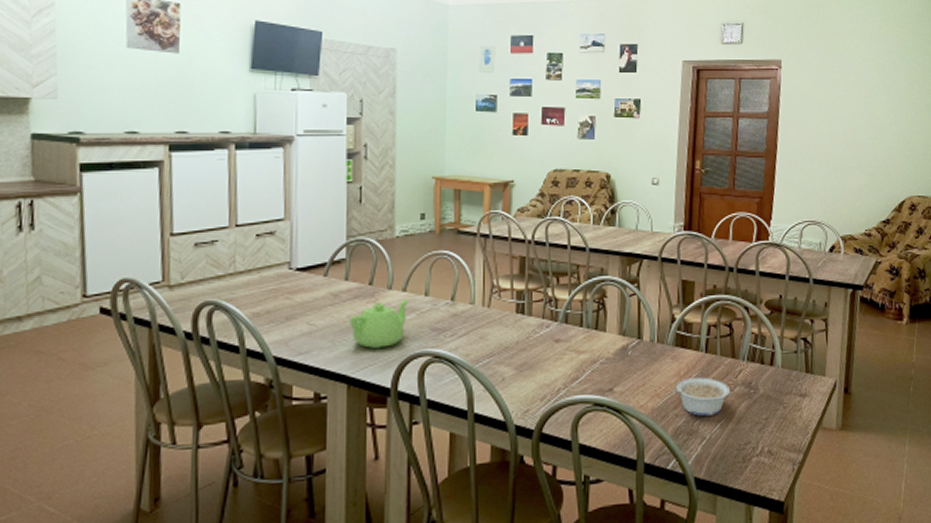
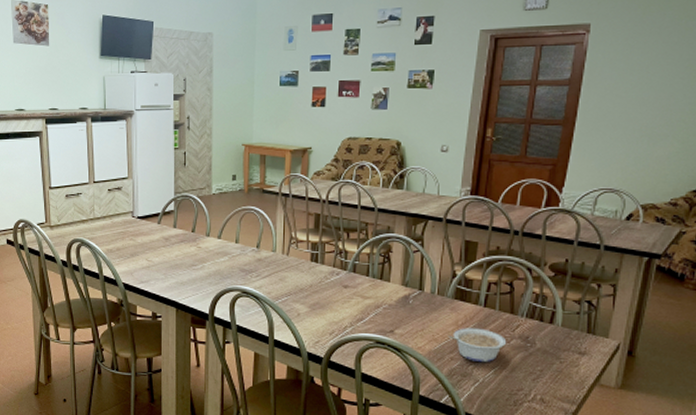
teapot: present [349,299,410,350] -> none [177,244,224,283]

